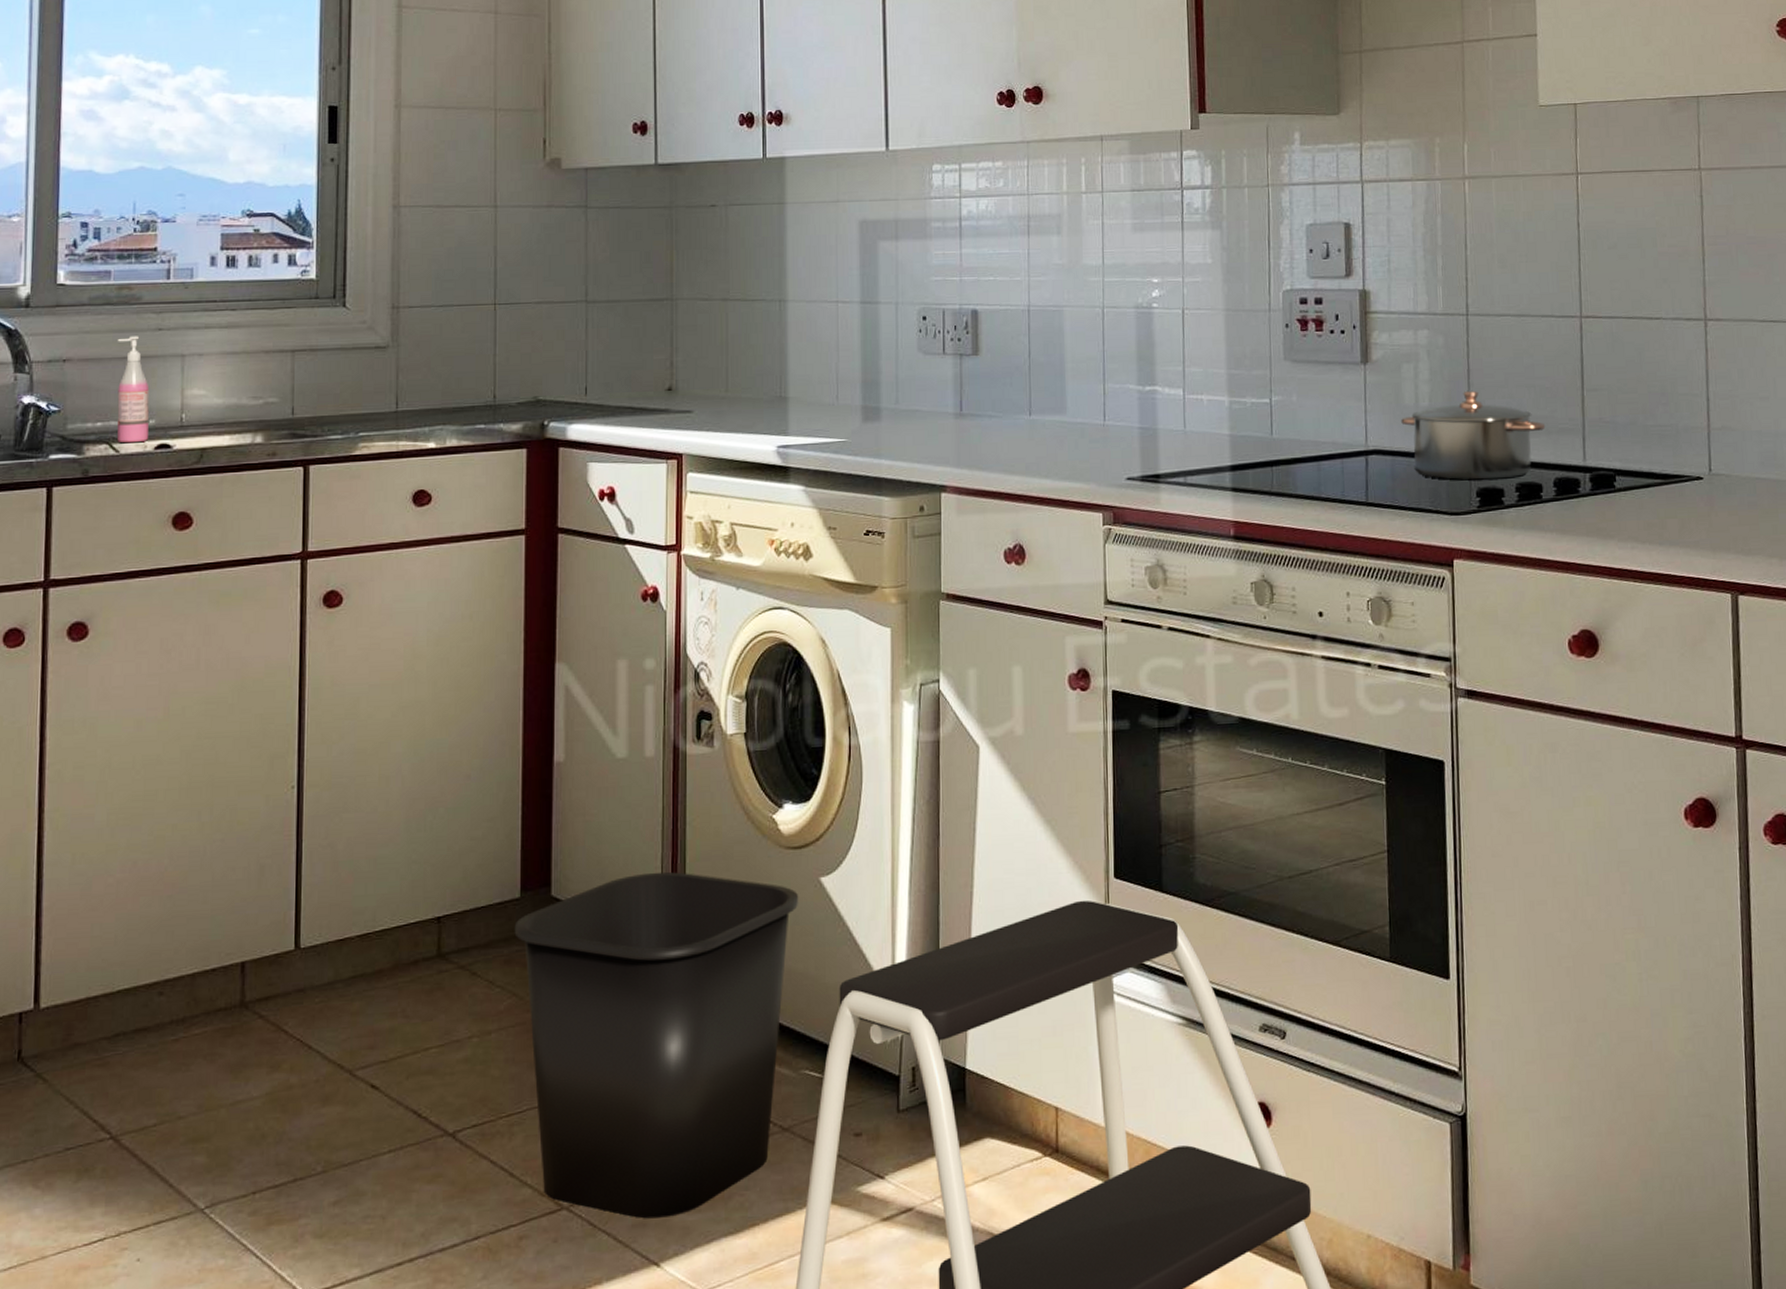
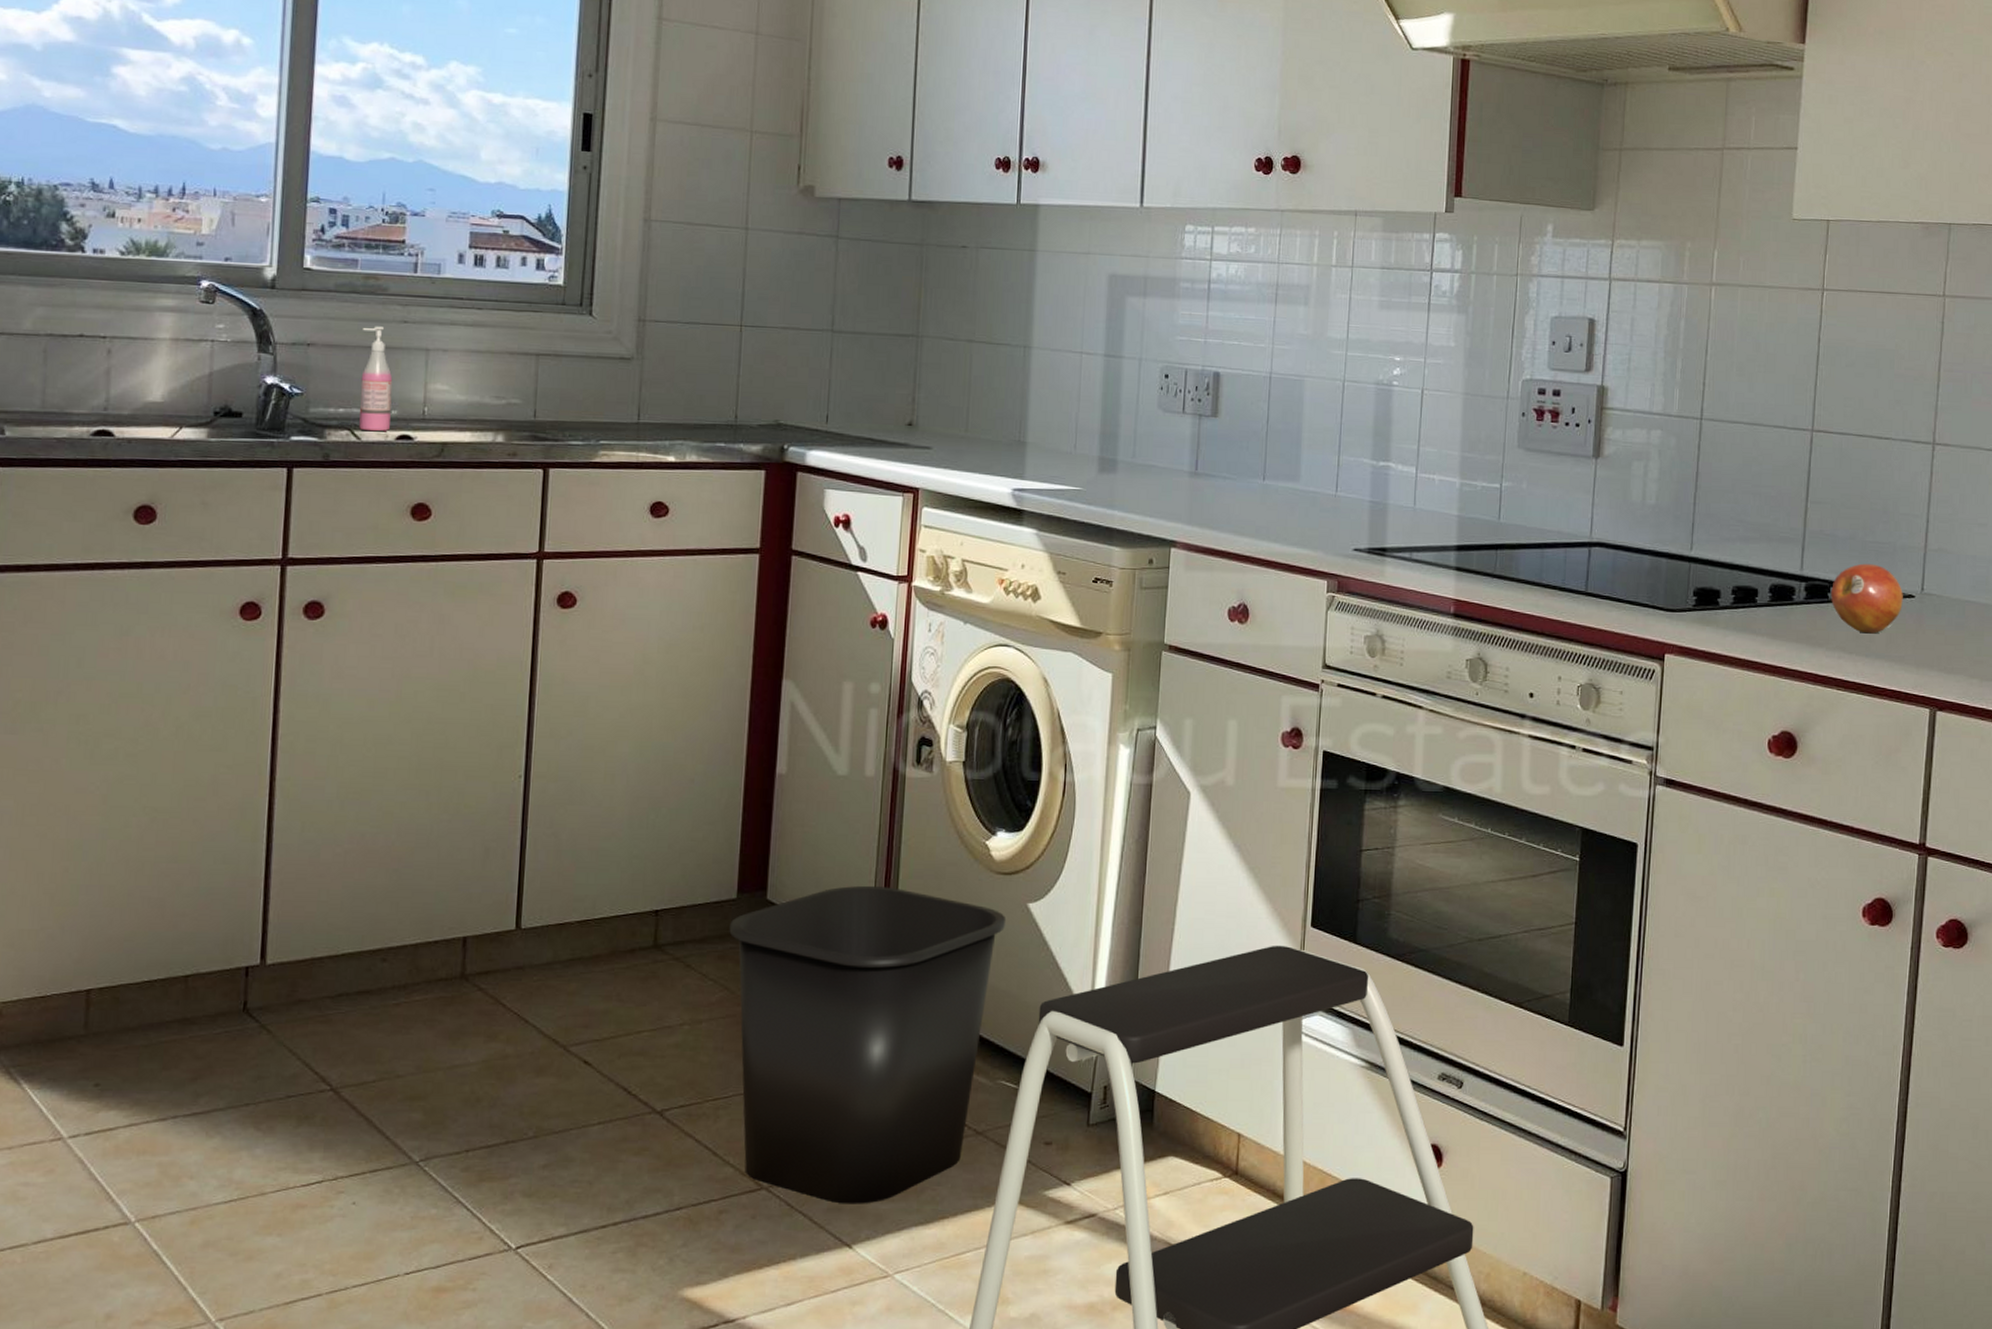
cooking pot: present [1401,390,1546,480] -> none [1627,492,1767,581]
fruit: none [1616,448,1692,521] -> present [1830,563,1903,634]

